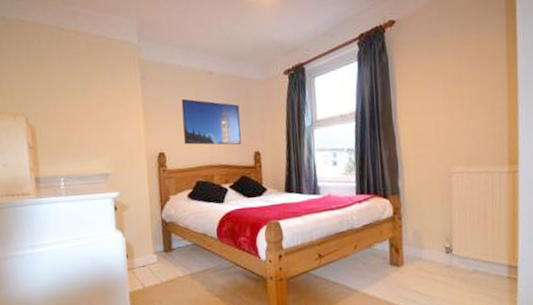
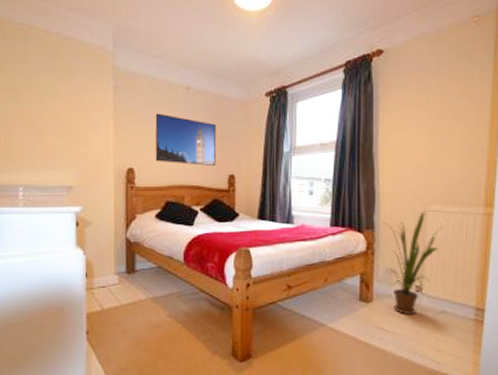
house plant: none [408,173,467,277] -> present [383,210,442,315]

